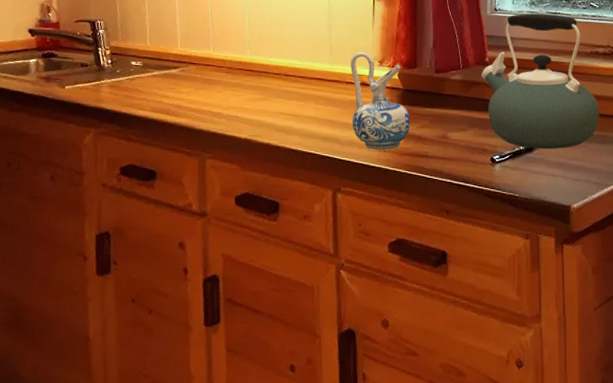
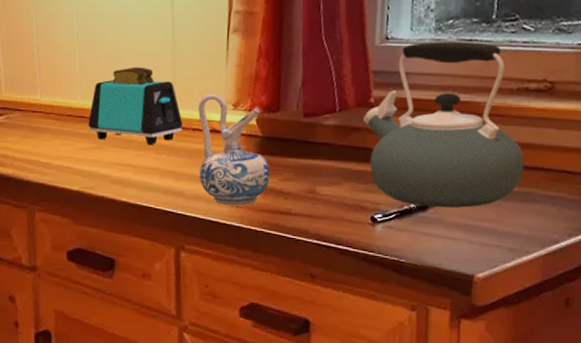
toaster: none [256,27,338,96] -> present [88,66,183,144]

